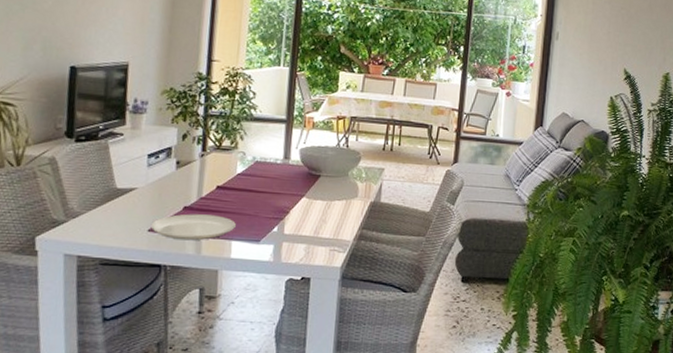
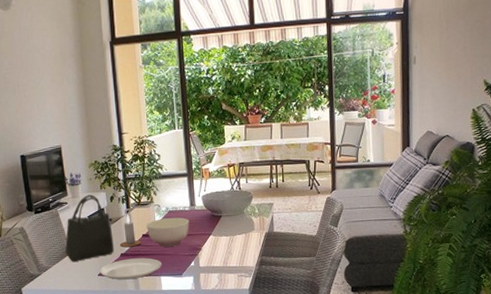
handbag: none [107,128,178,210] -> present [65,194,114,262]
candle: none [185,158,214,200] -> present [120,214,141,248]
bowl: none [223,169,280,205] -> present [146,217,190,247]

